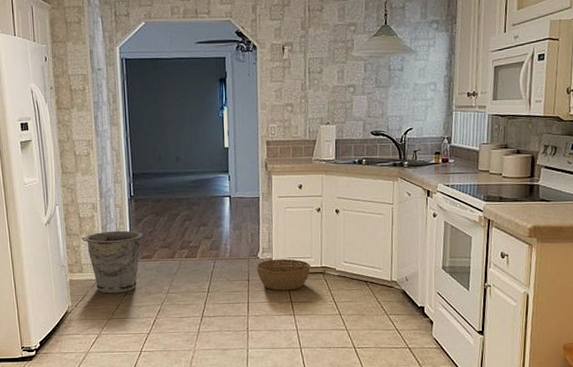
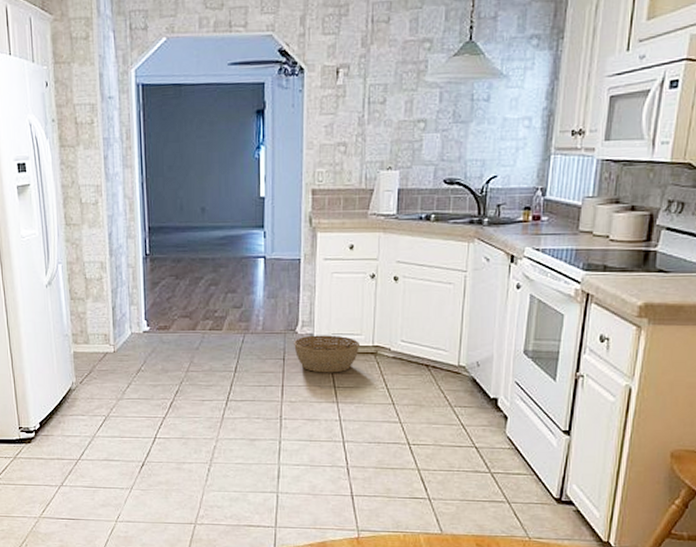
bucket: present [81,230,142,294] -> none [87,295,159,370]

